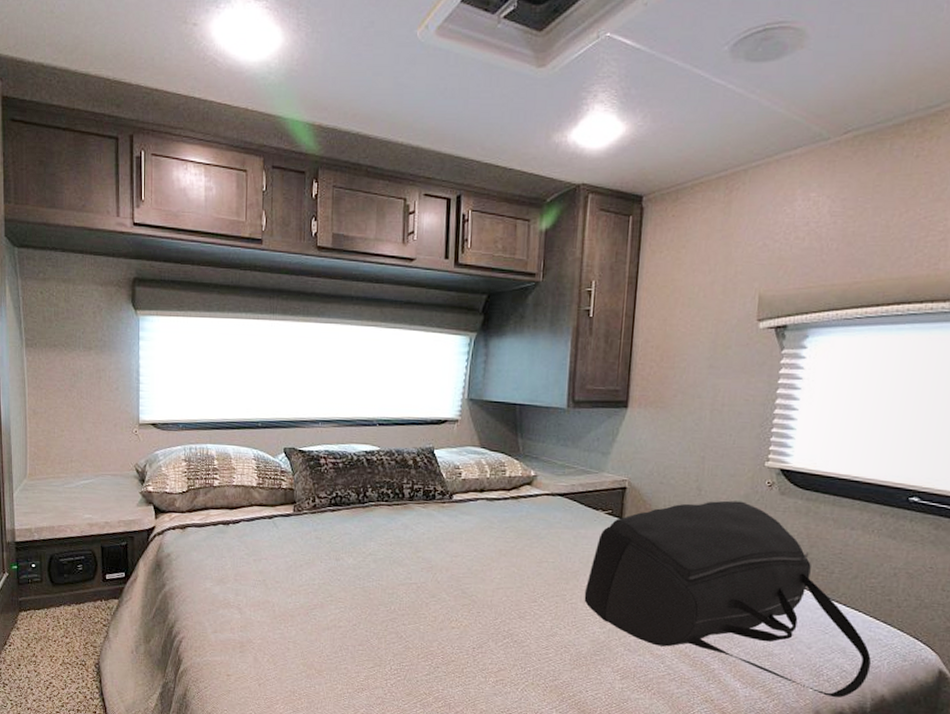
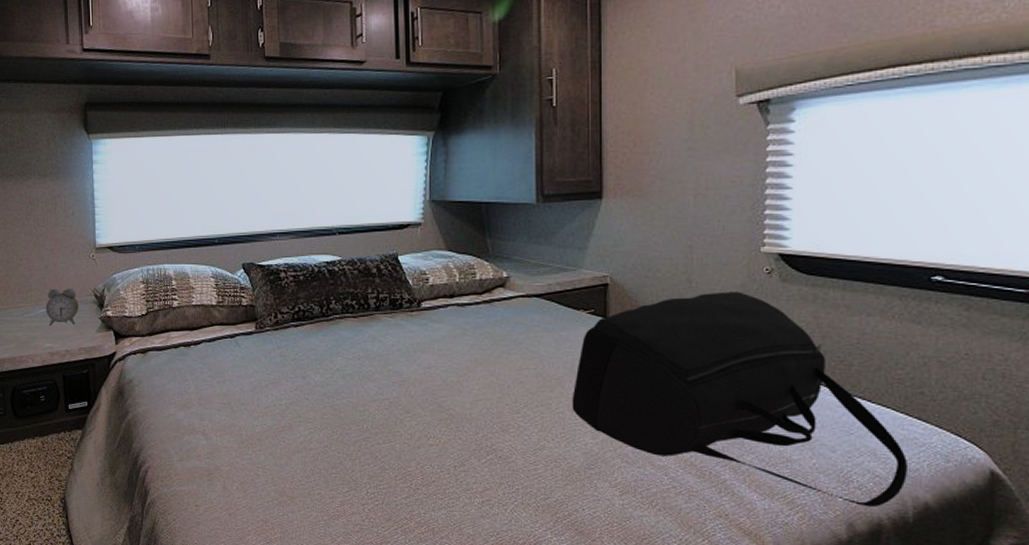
alarm clock: none [86,461,120,499] -> present [46,288,79,327]

